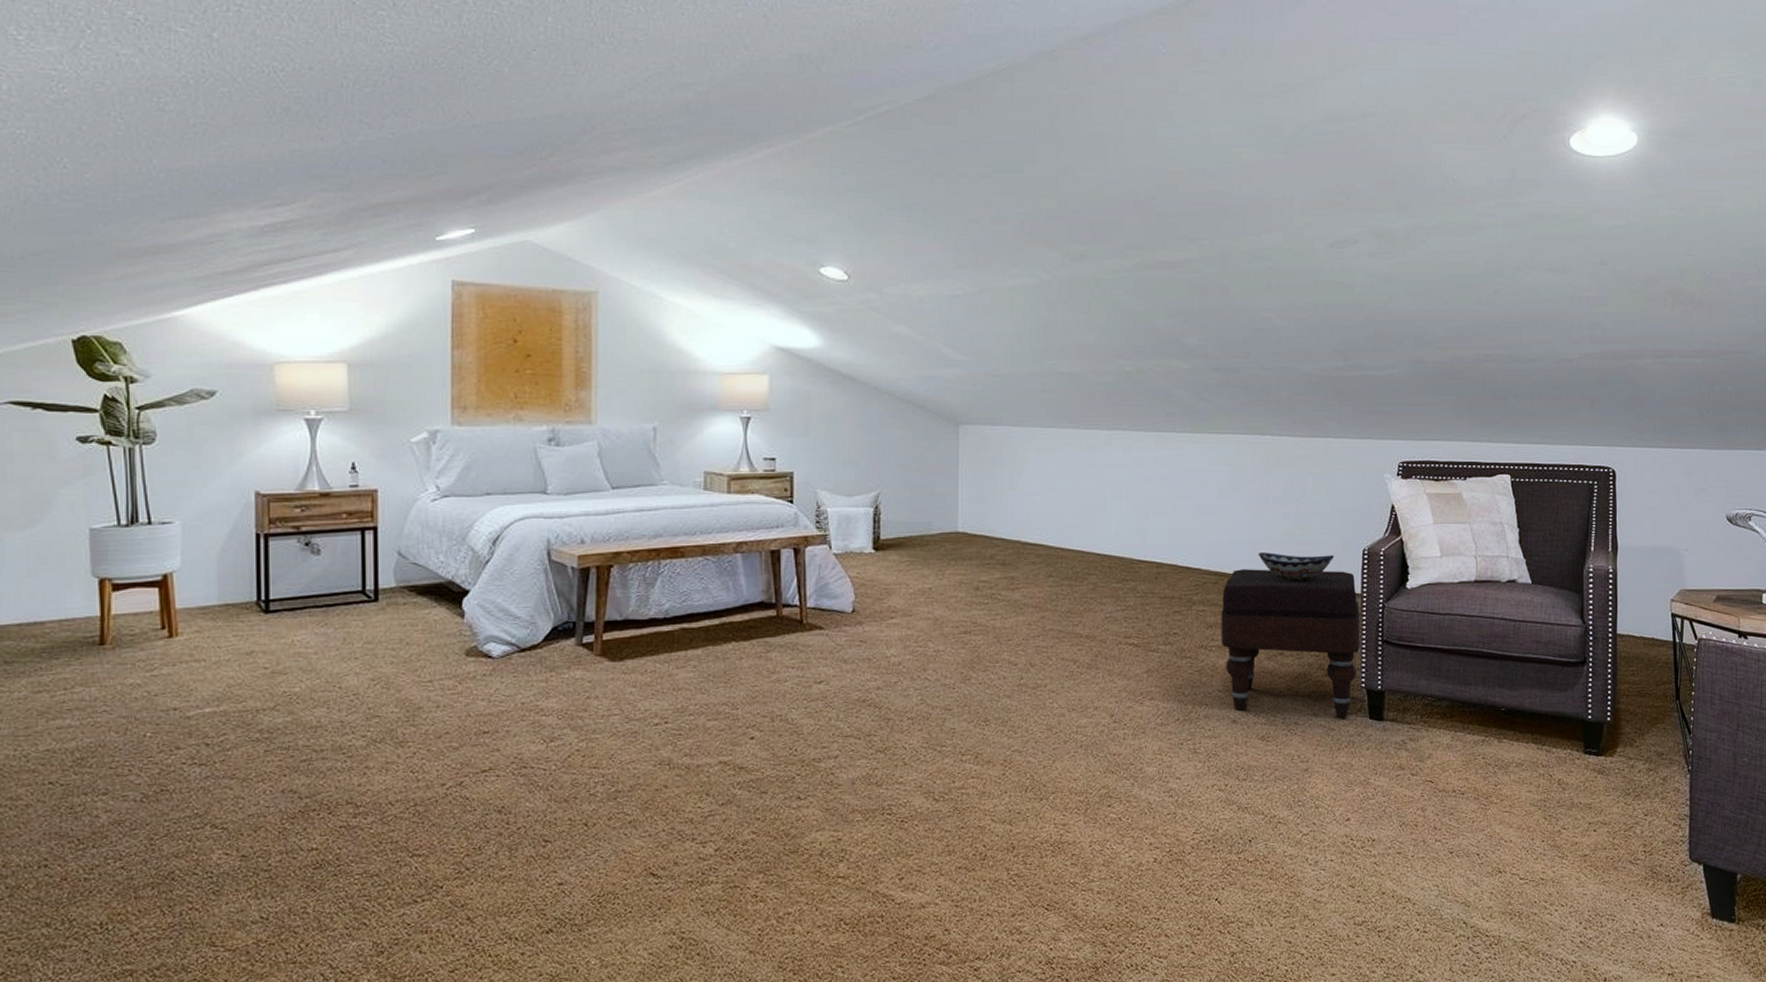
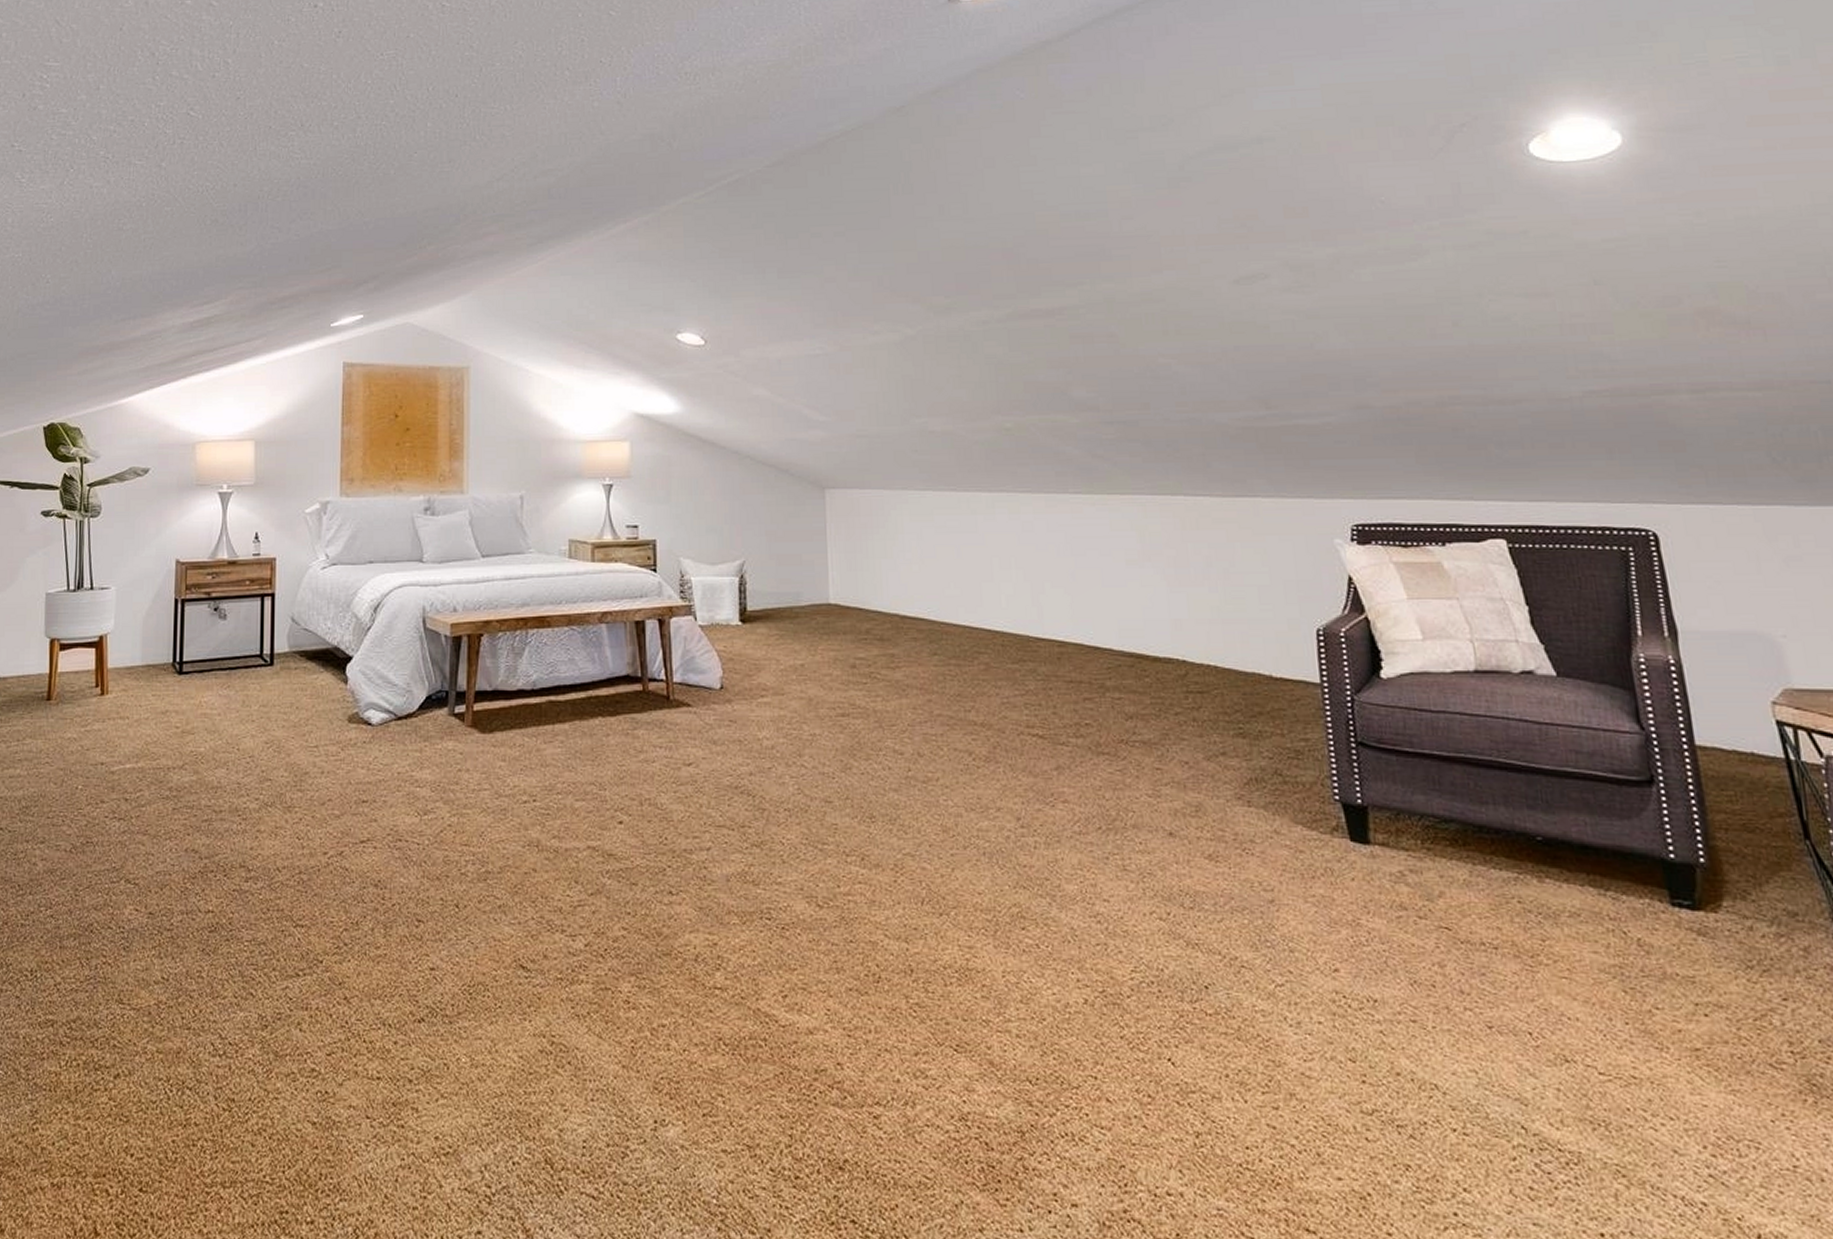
ottoman: present [1221,569,1360,718] -> none [1141,650,1327,838]
decorative bowl: present [1258,552,1335,581] -> none [1181,631,1280,666]

